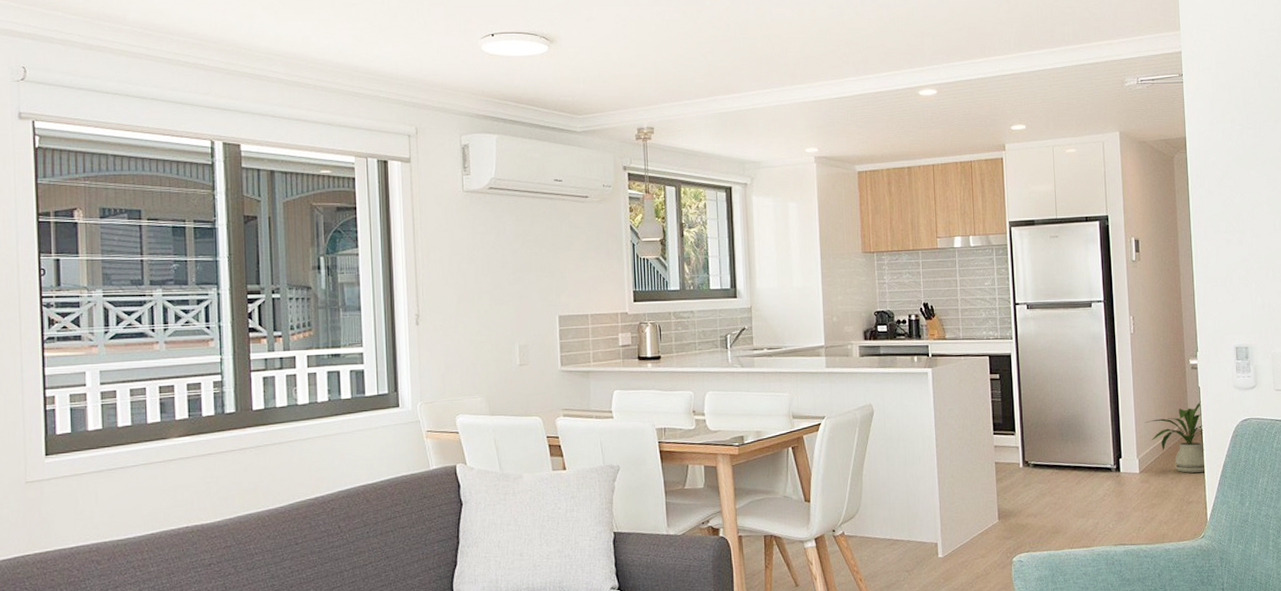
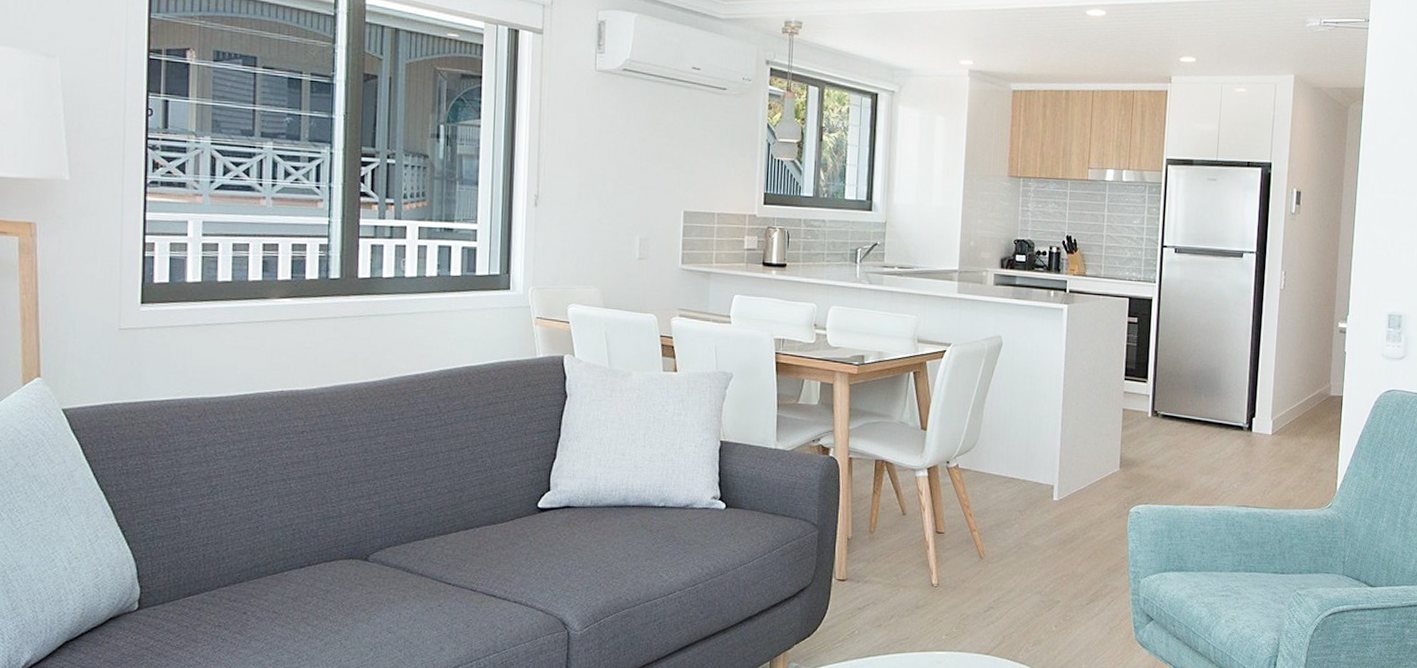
house plant: present [1144,402,1205,473] -> none [1283,367,1345,441]

